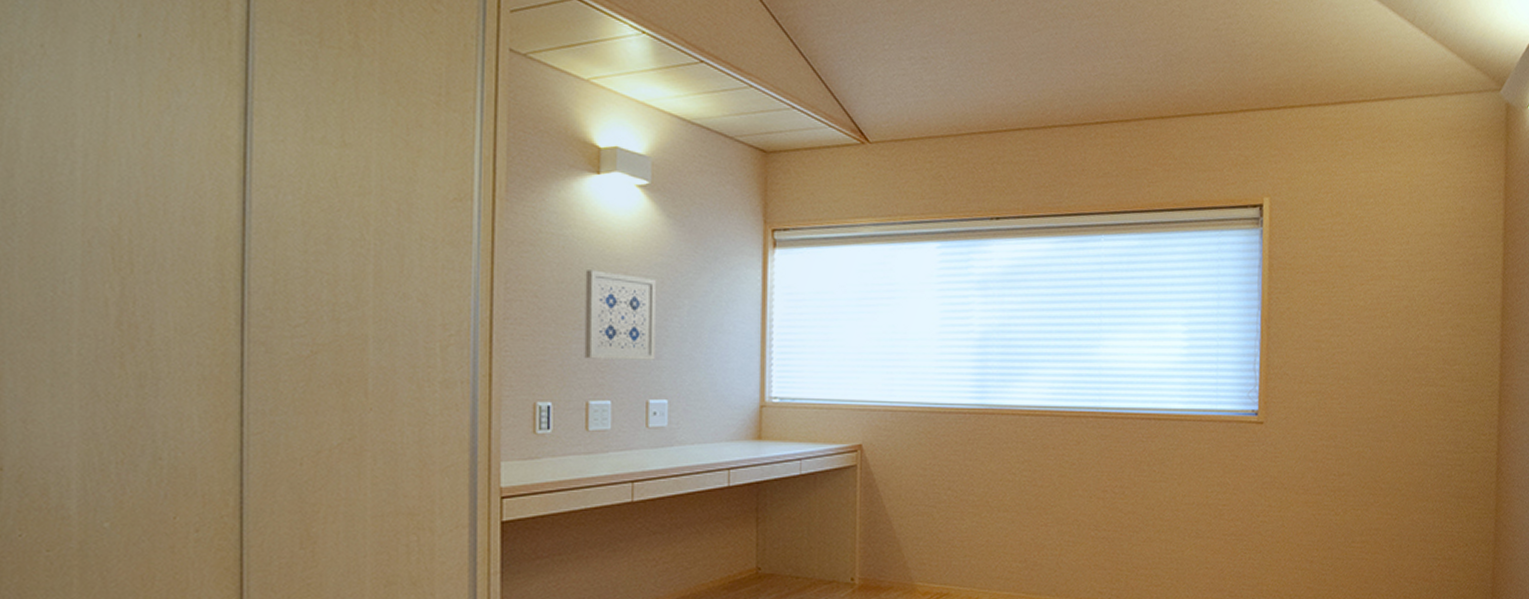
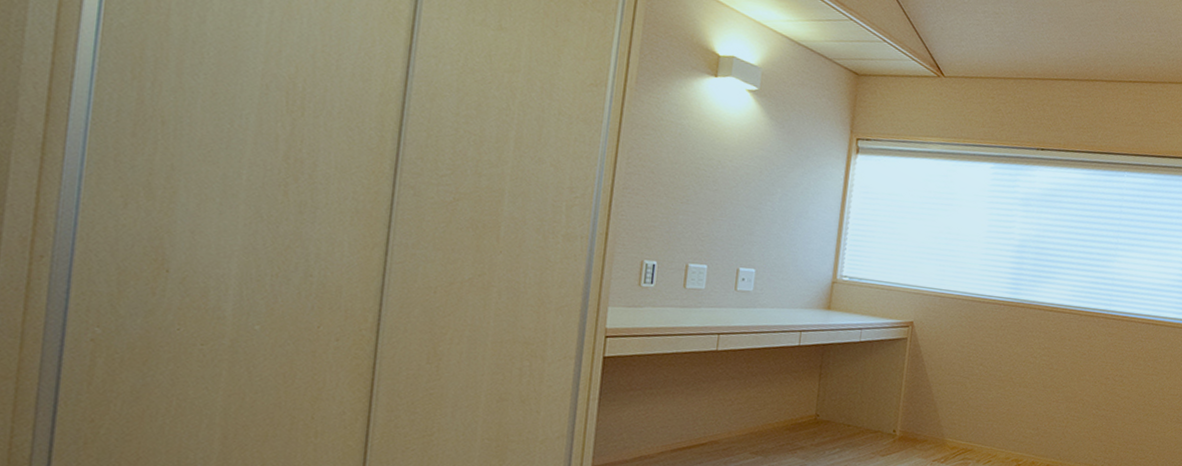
wall art: present [584,270,657,360] -> none [688,155,756,236]

